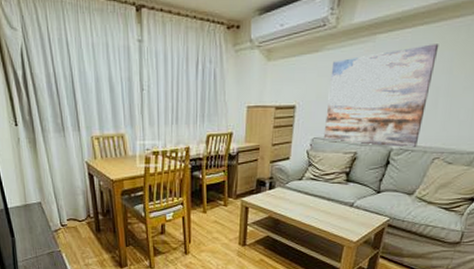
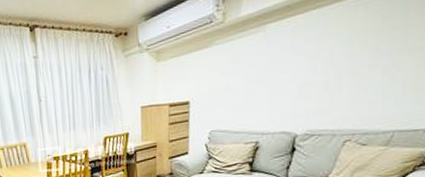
wall art: present [323,44,439,148] -> none [221,25,336,134]

